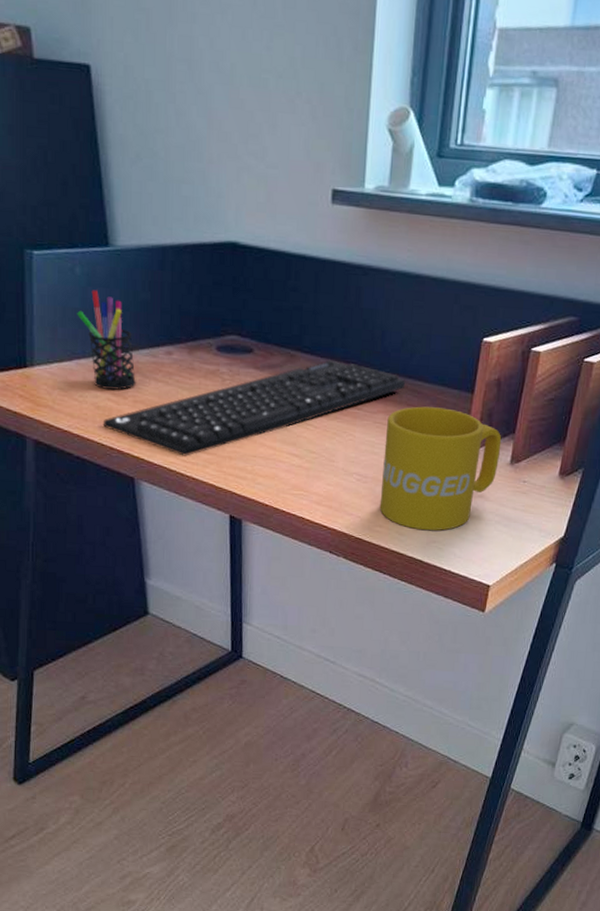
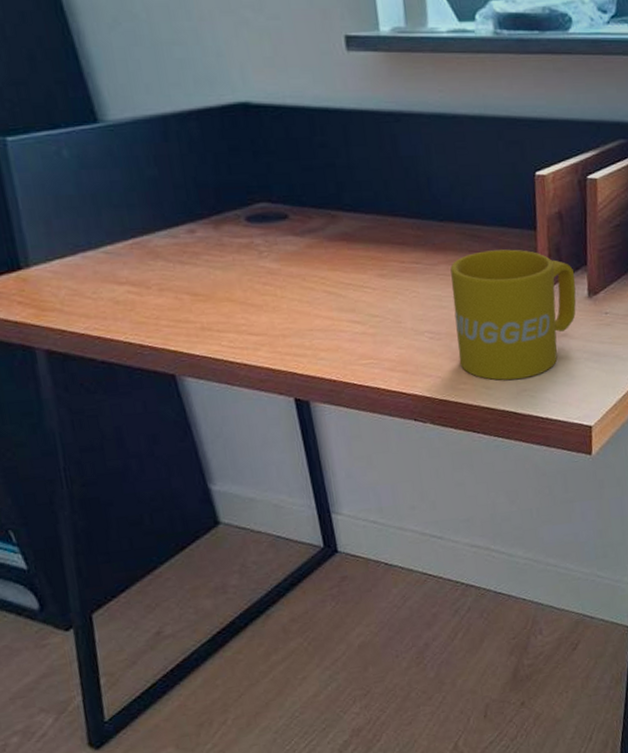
pen holder: present [77,290,136,390] -> none [73,172,158,281]
keyboard: present [102,359,406,456] -> none [125,215,463,342]

